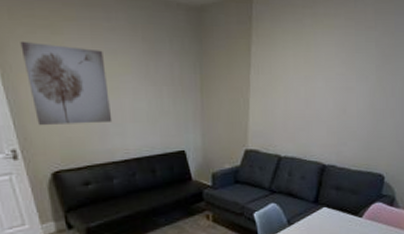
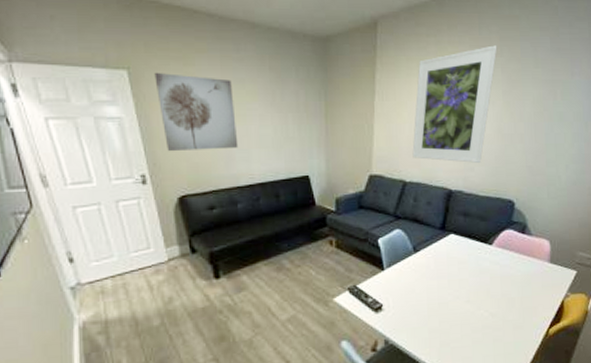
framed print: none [287,18,372,138] -> present [412,45,498,163]

